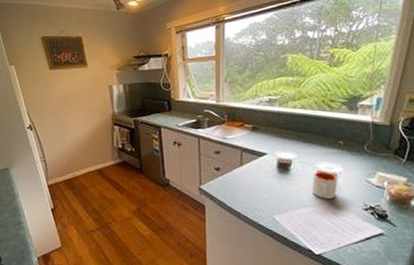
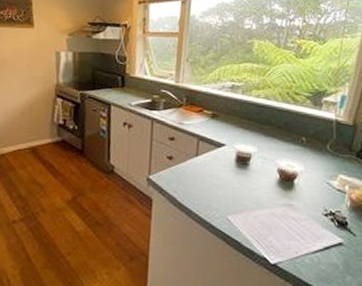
mug: present [311,172,338,199] -> none [270,169,298,201]

